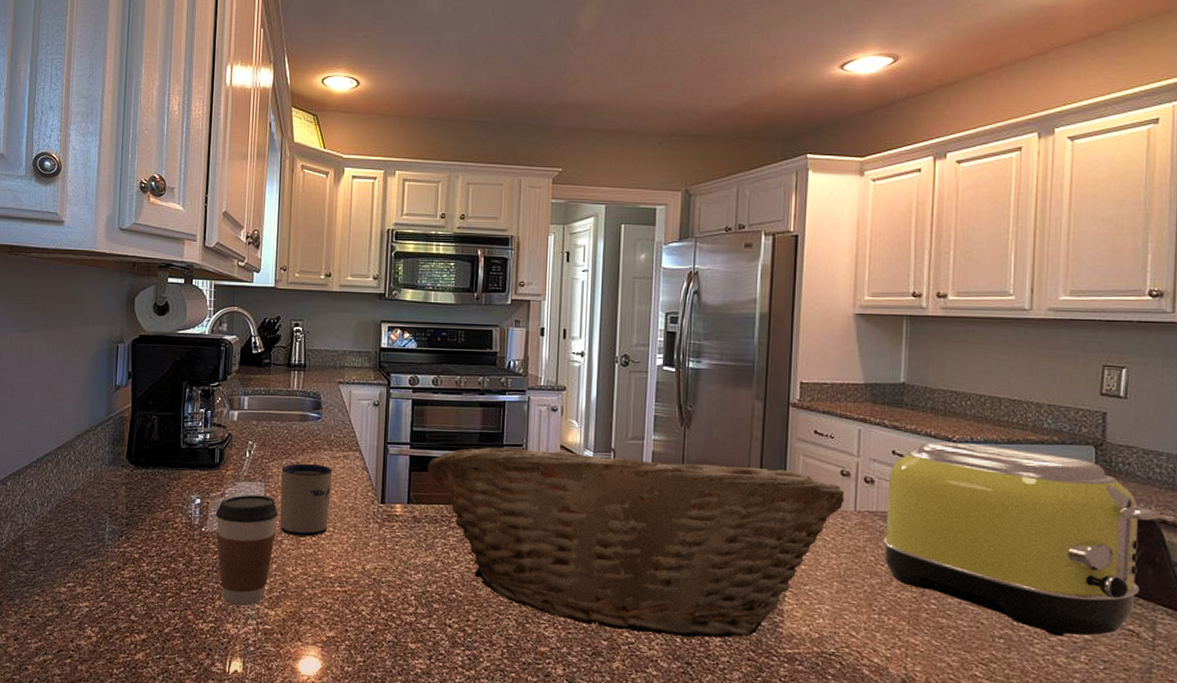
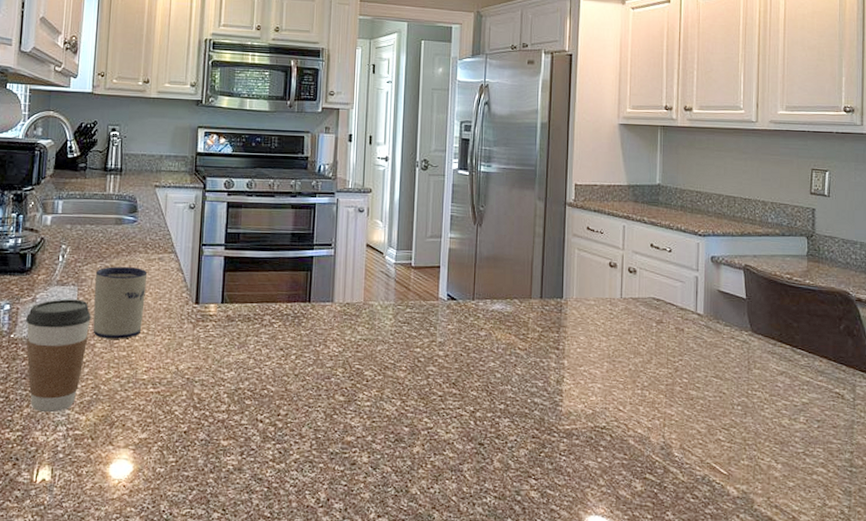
fruit basket: present [428,447,845,638] -> none [241,245,613,420]
toaster: present [882,442,1162,636] -> none [643,235,858,401]

